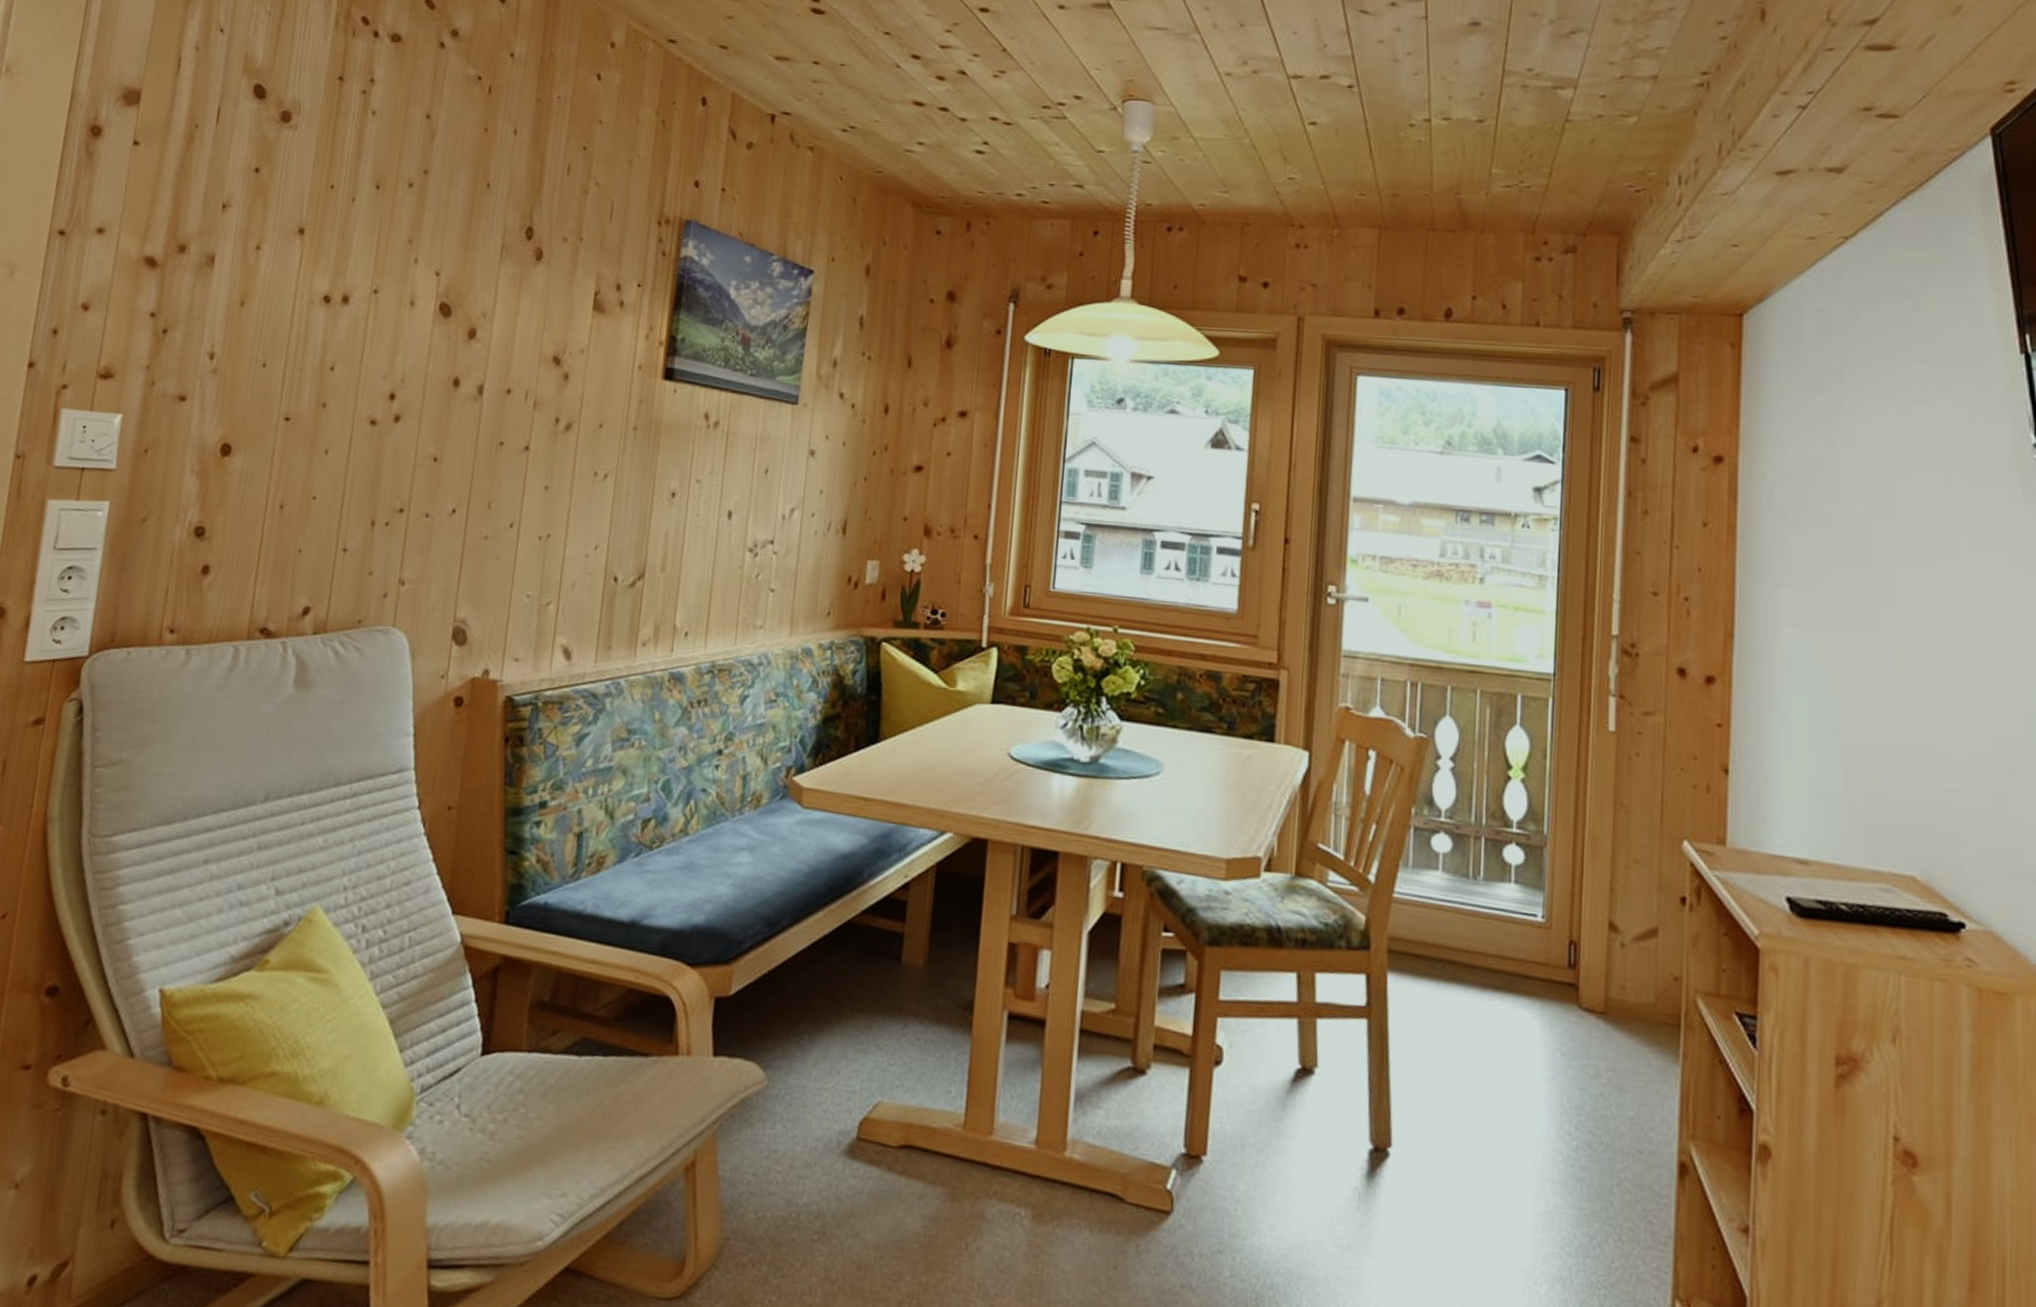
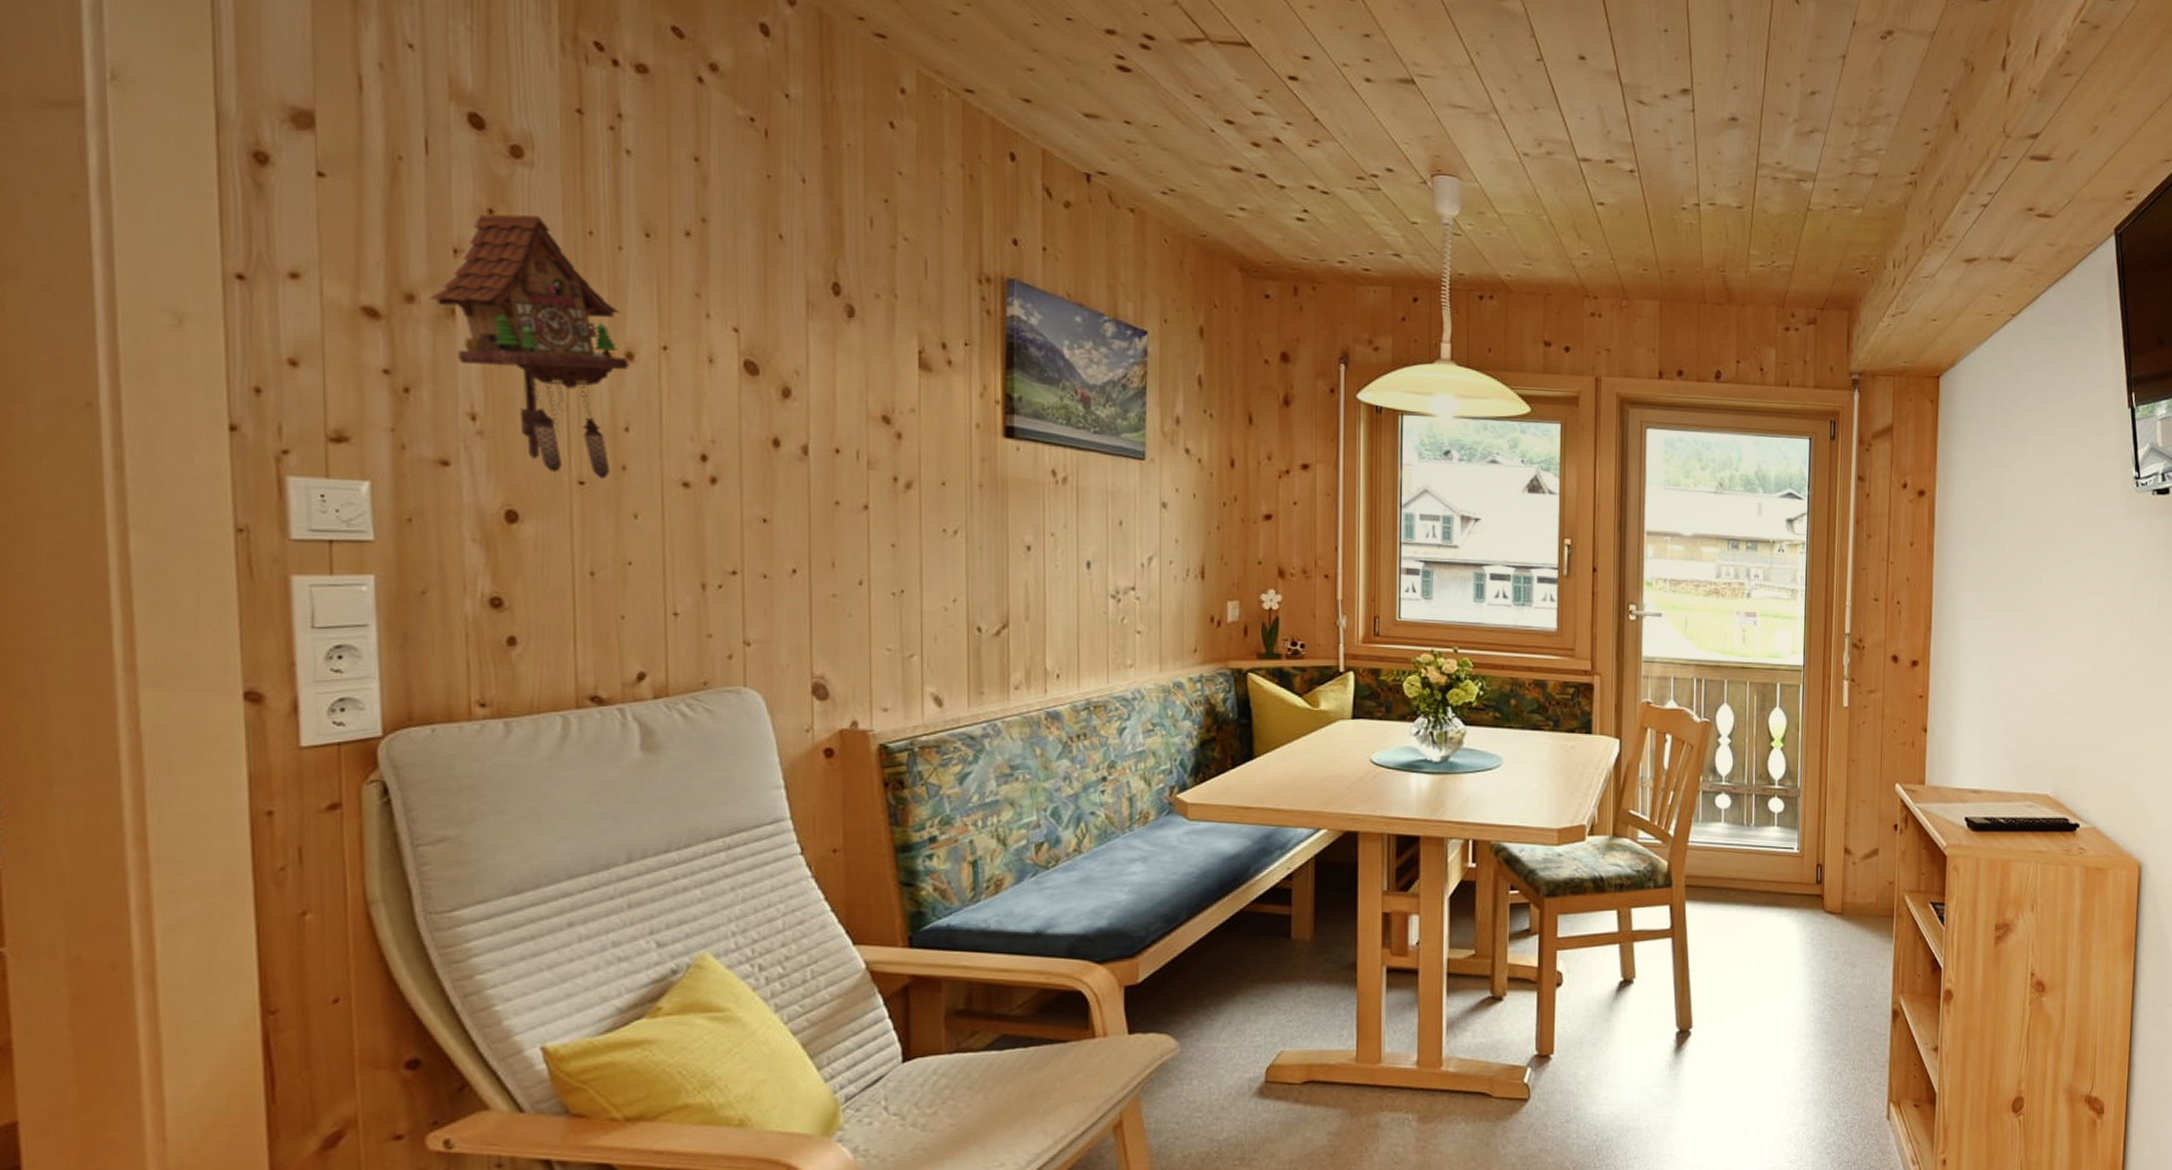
cuckoo clock: none [196,172,344,416] -> present [428,214,629,479]

